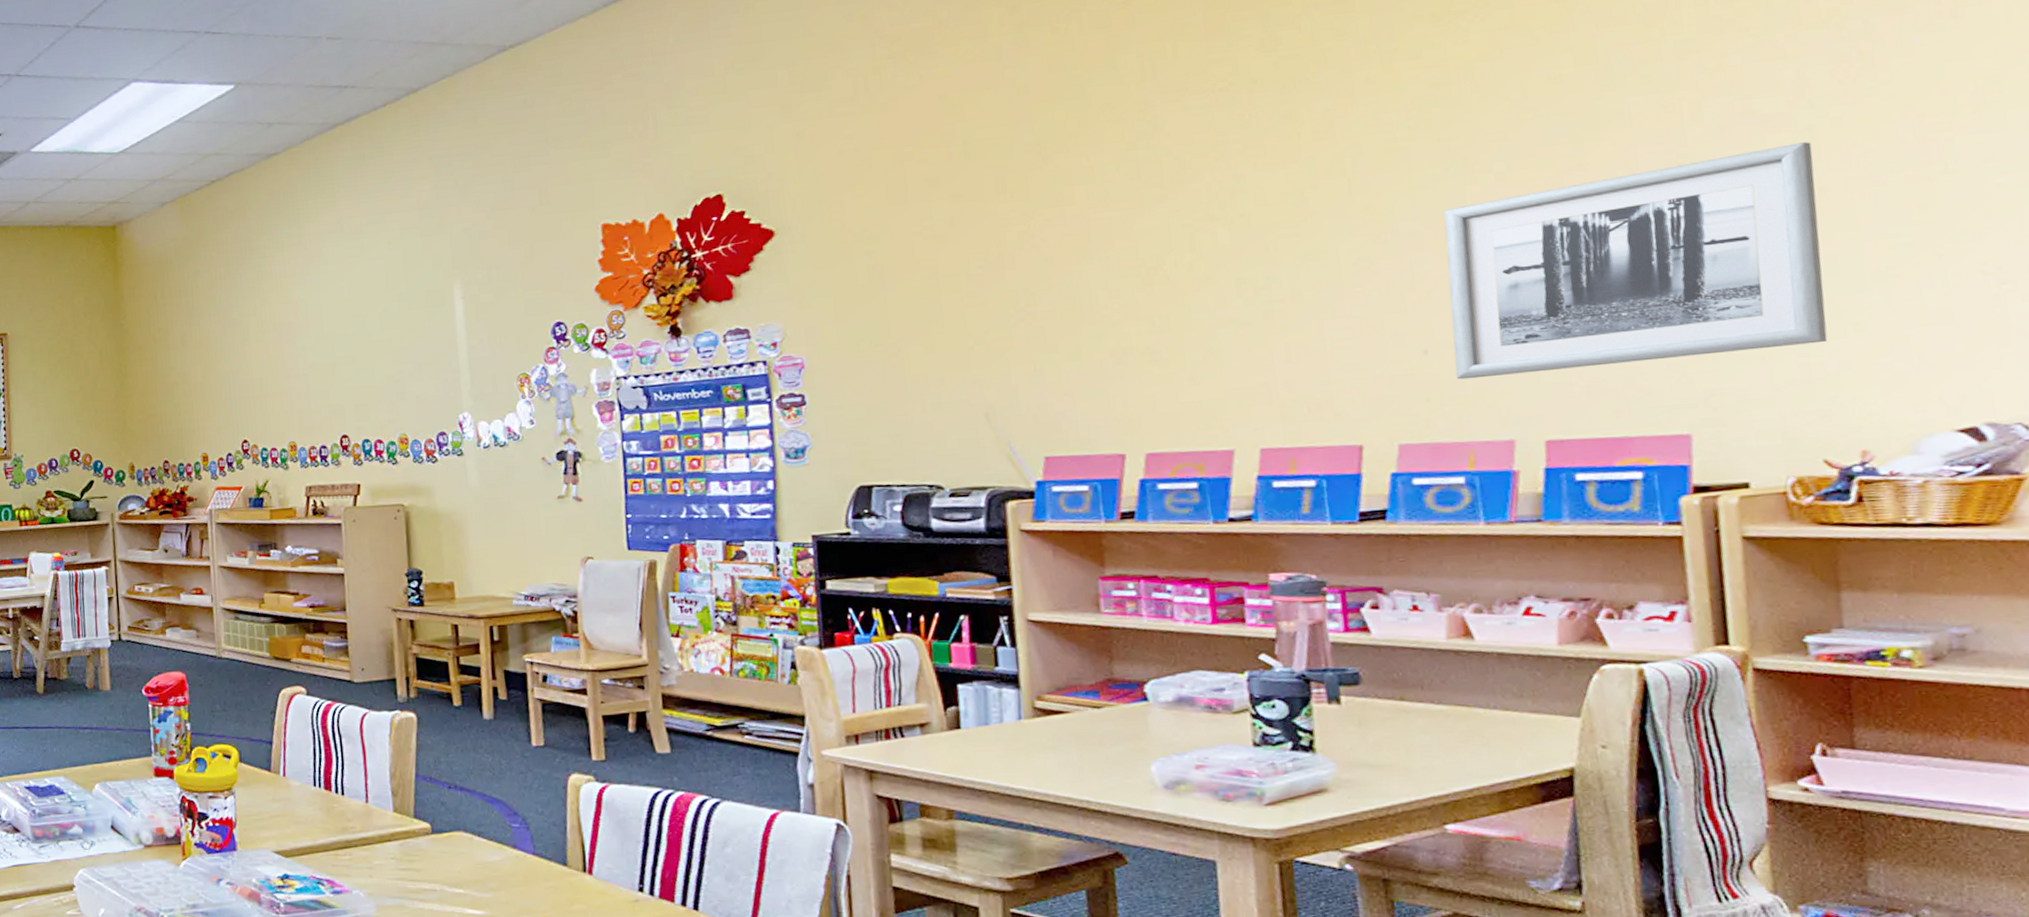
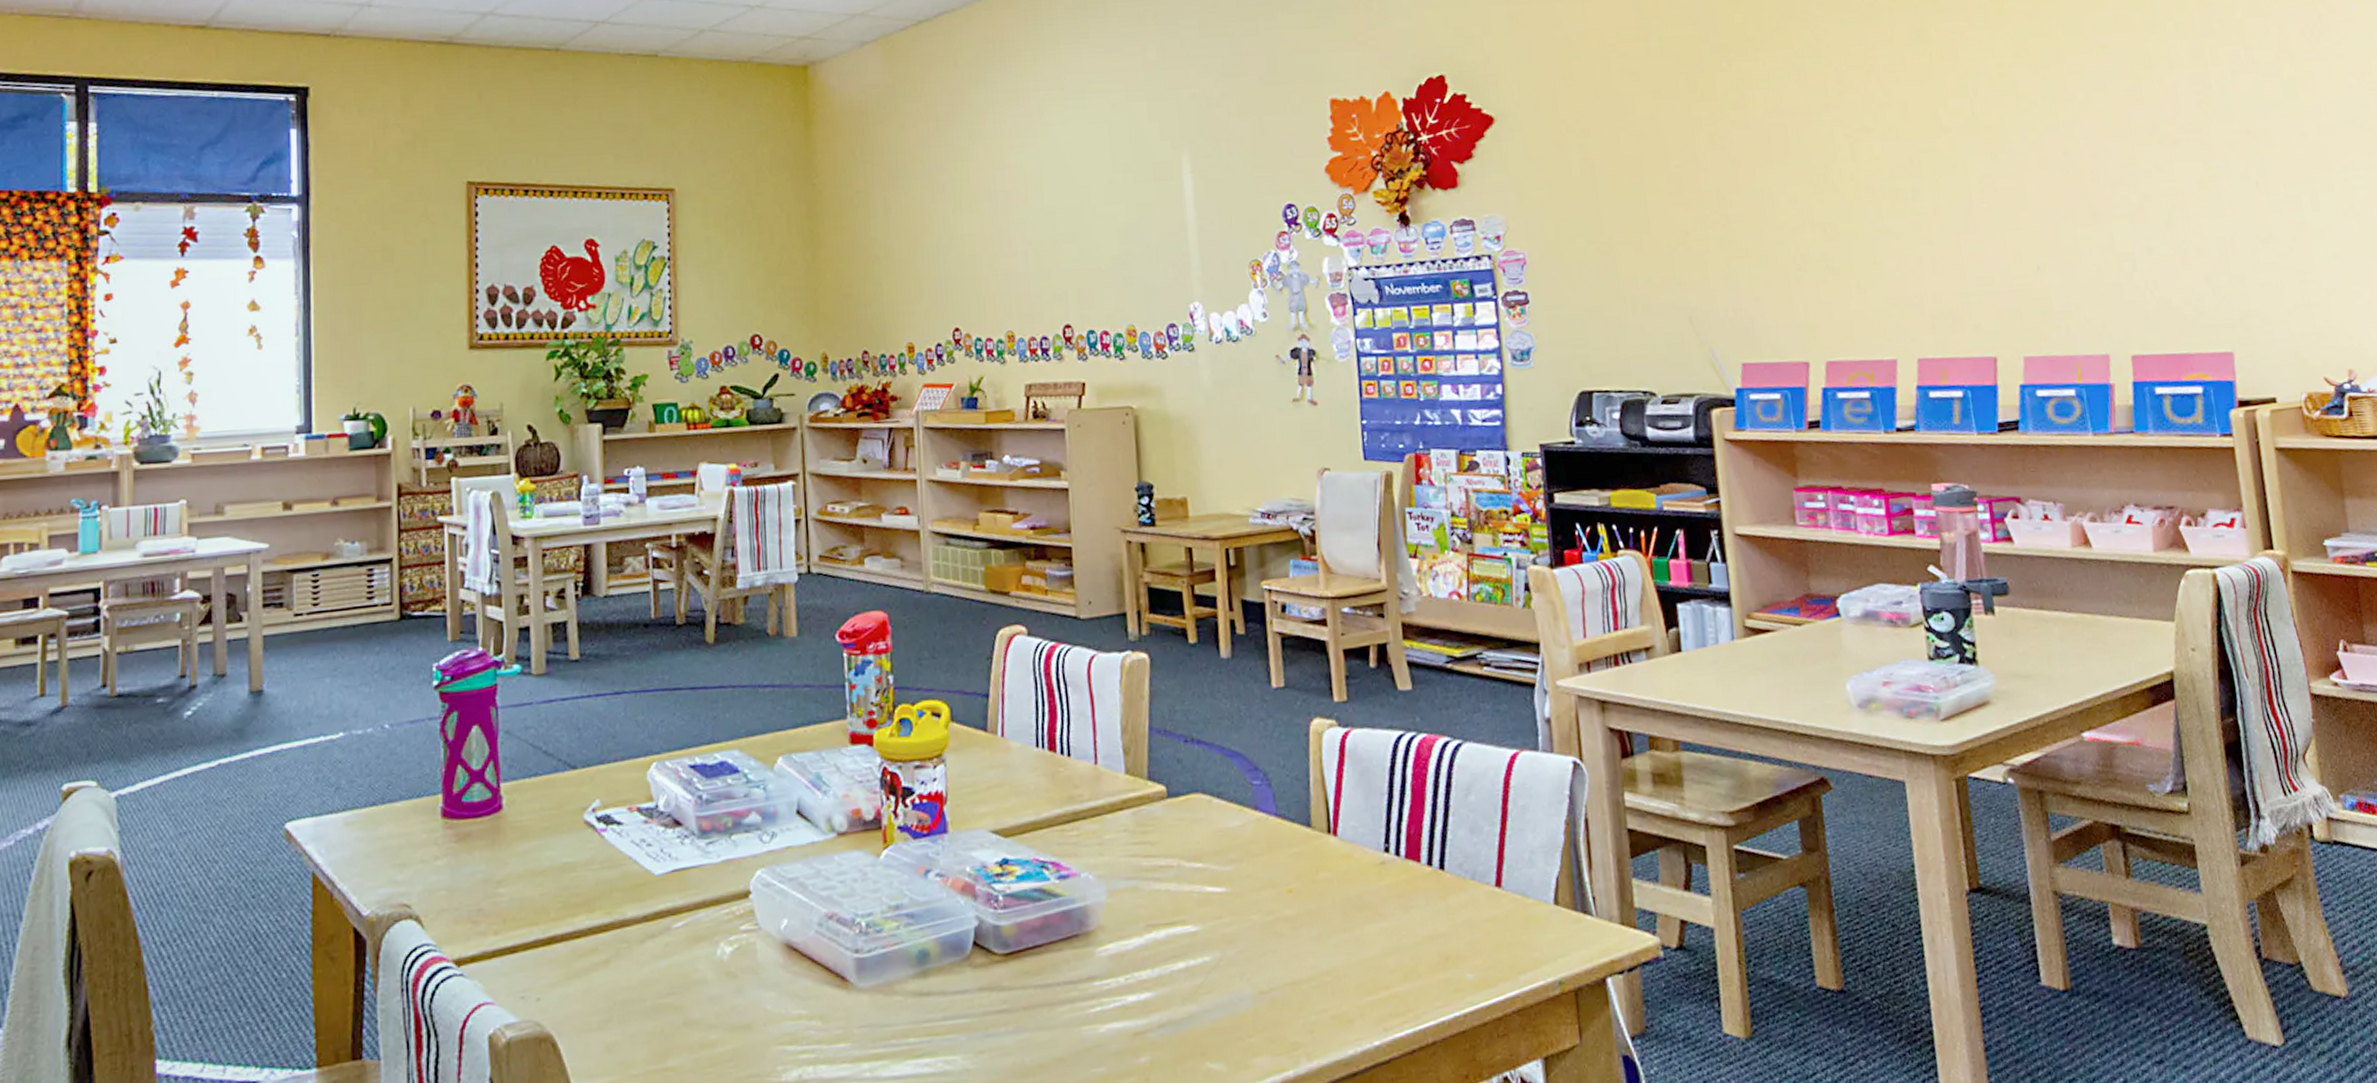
wall art: present [1443,142,1828,380] -> none [2043,91,2318,296]

